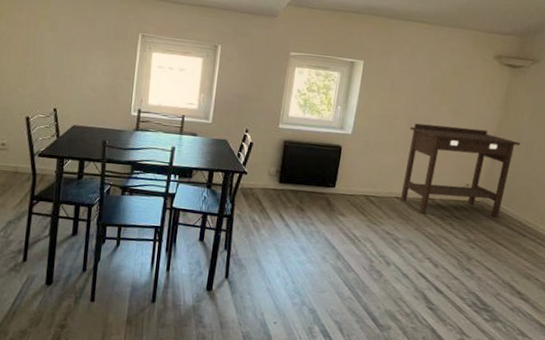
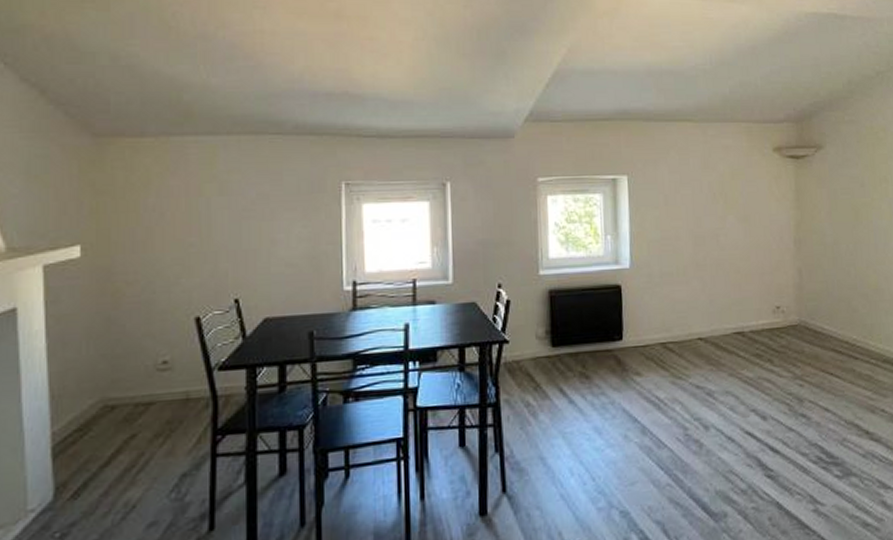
console table: present [401,123,521,218] -> none [696,236,825,354]

